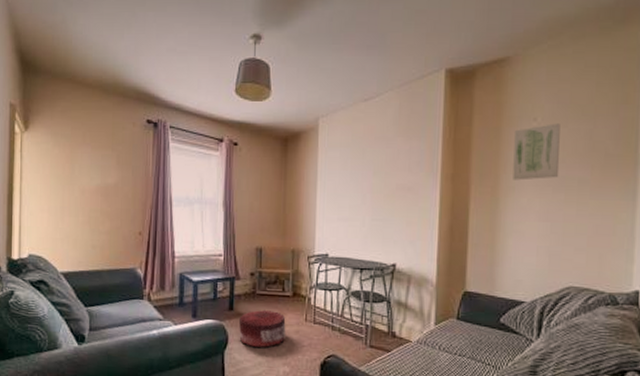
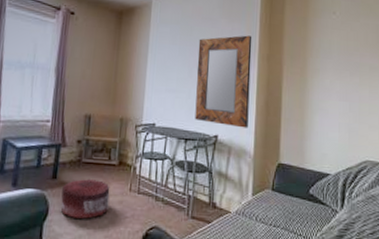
home mirror: none [370,154,434,256] -> present [195,35,252,128]
wall art: present [513,123,560,181] -> none [318,17,355,64]

